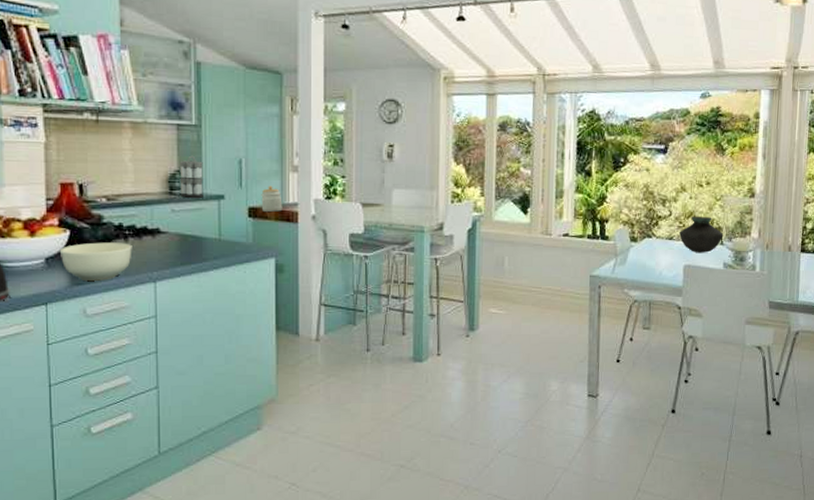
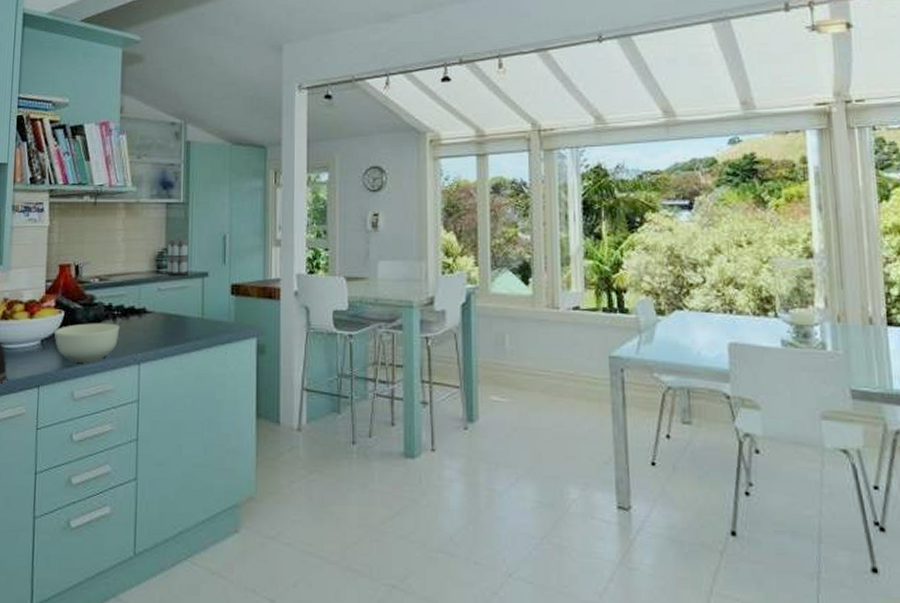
jar: present [261,185,283,213] -> none [244,261,265,290]
vase: present [679,217,724,253] -> none [718,284,777,327]

